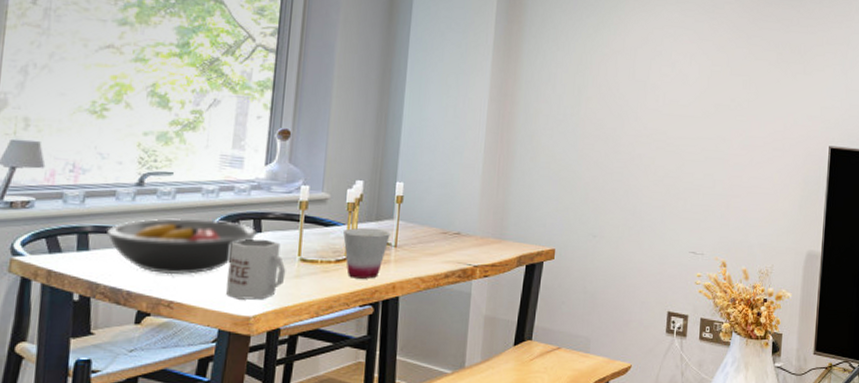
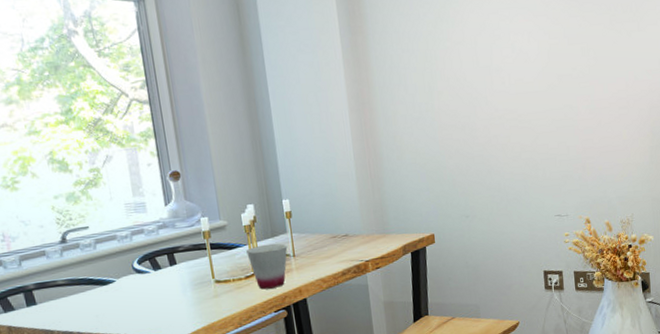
fruit bowl: present [107,218,257,275] -> none [47,259,173,314]
mug: present [226,239,286,300] -> none [153,270,206,324]

